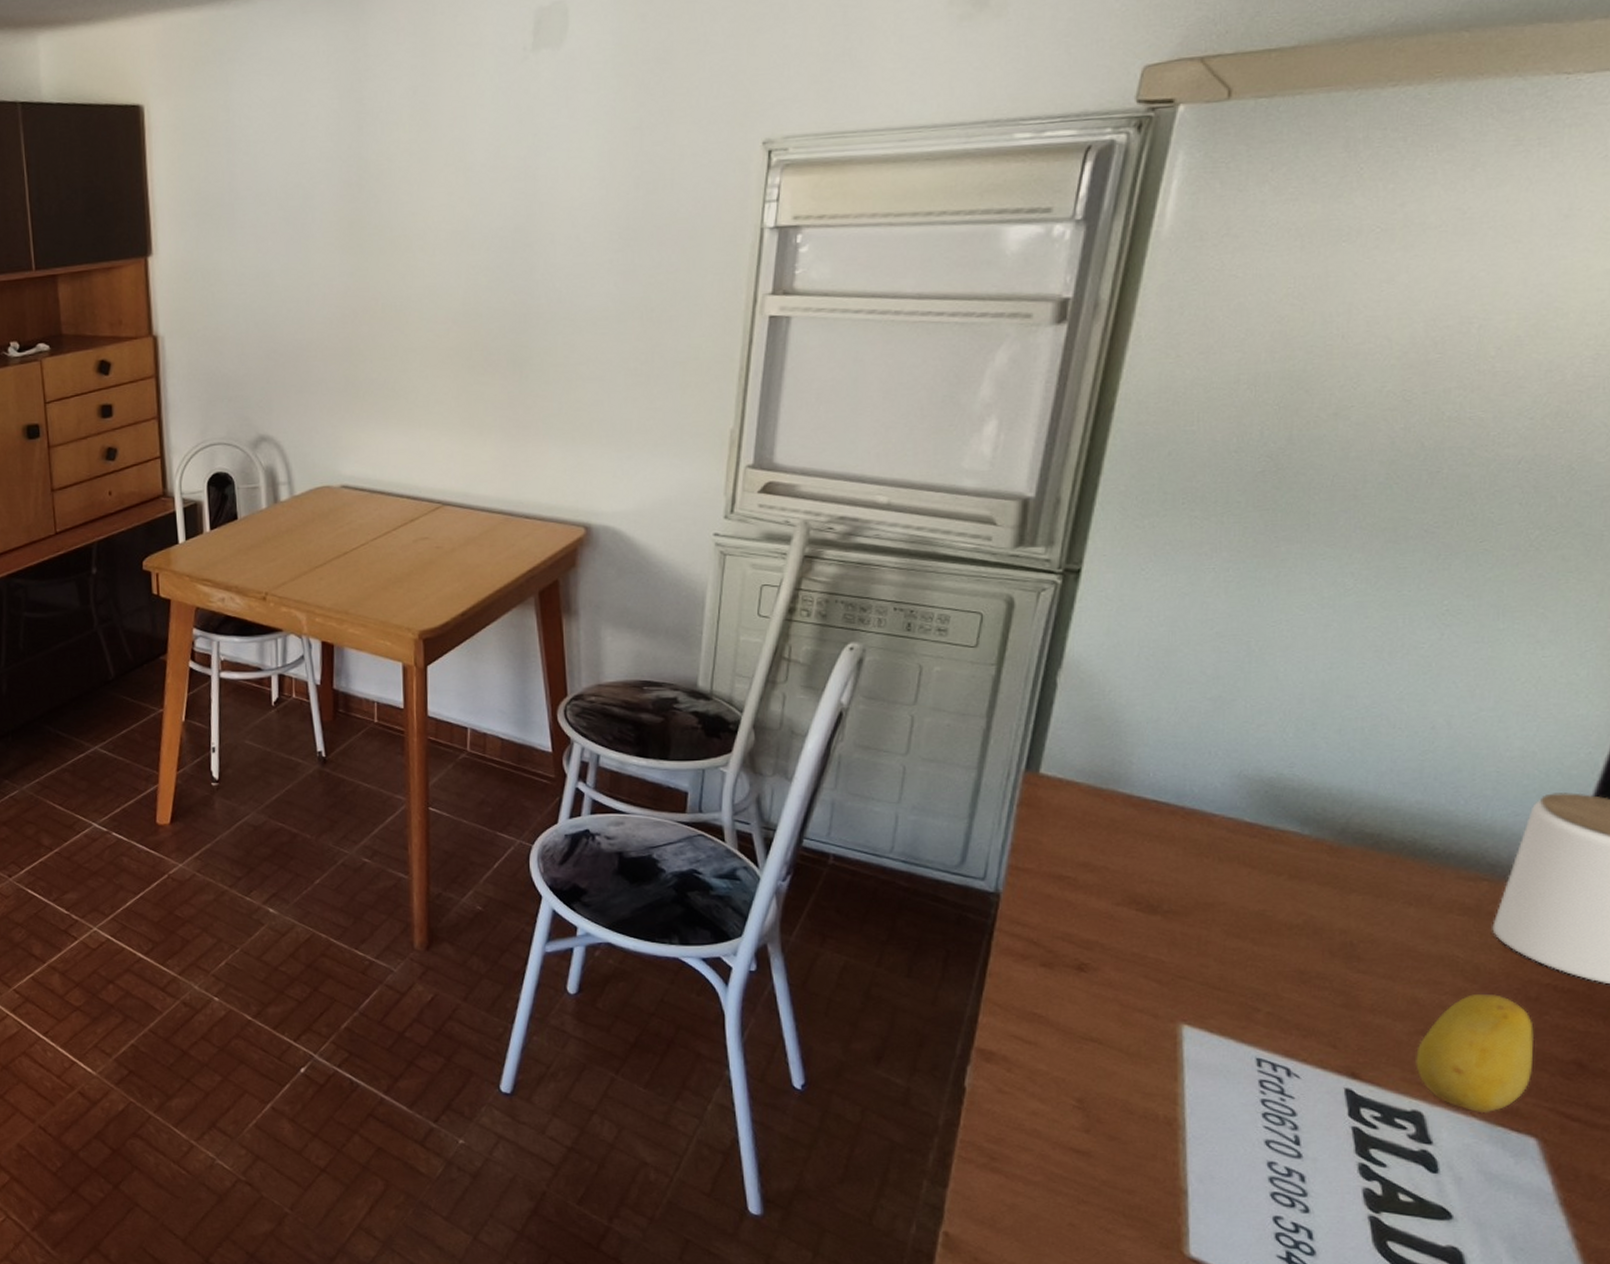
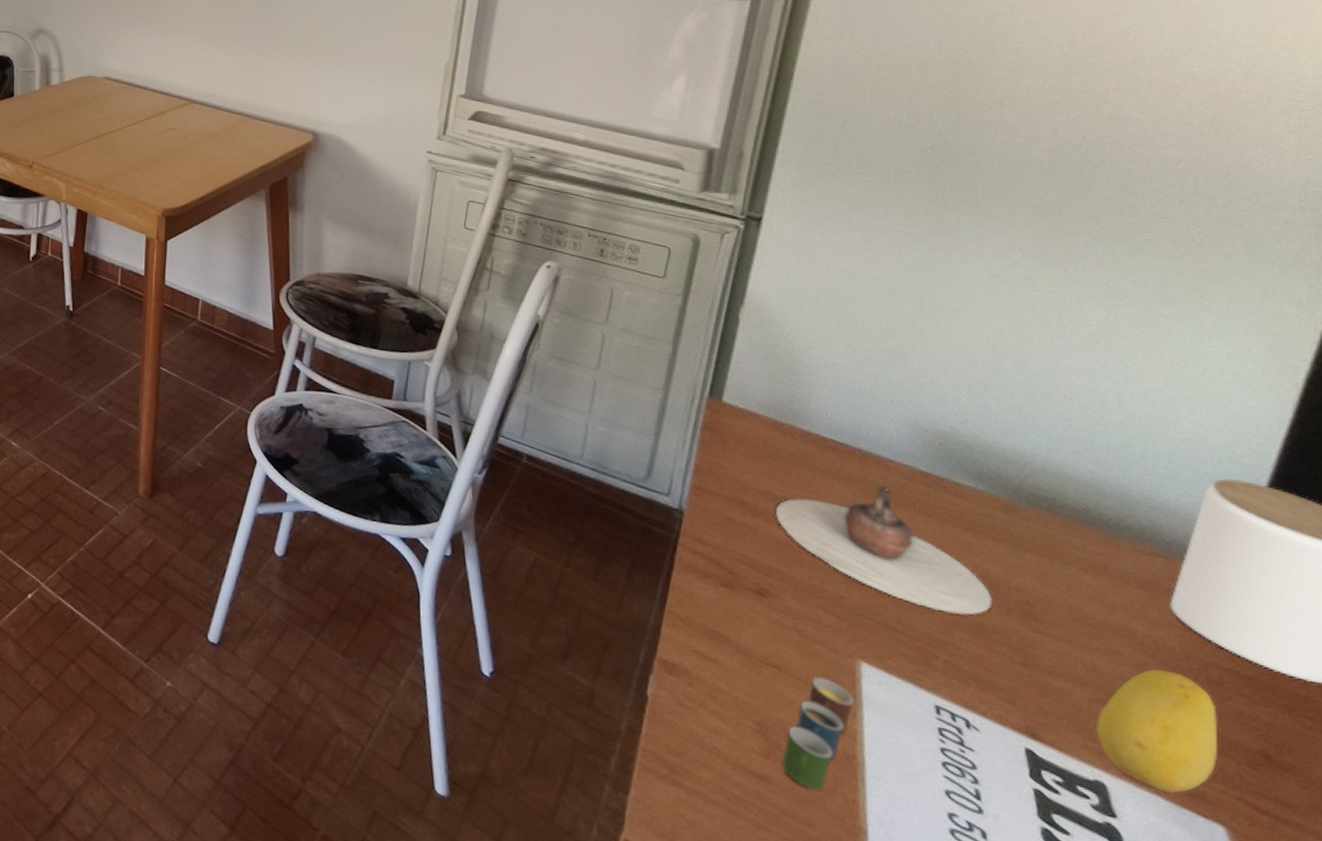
teapot: none [1096,843,1316,964] -> present [776,486,993,615]
cup: none [1102,1046,1175,1158] -> present [782,676,853,791]

